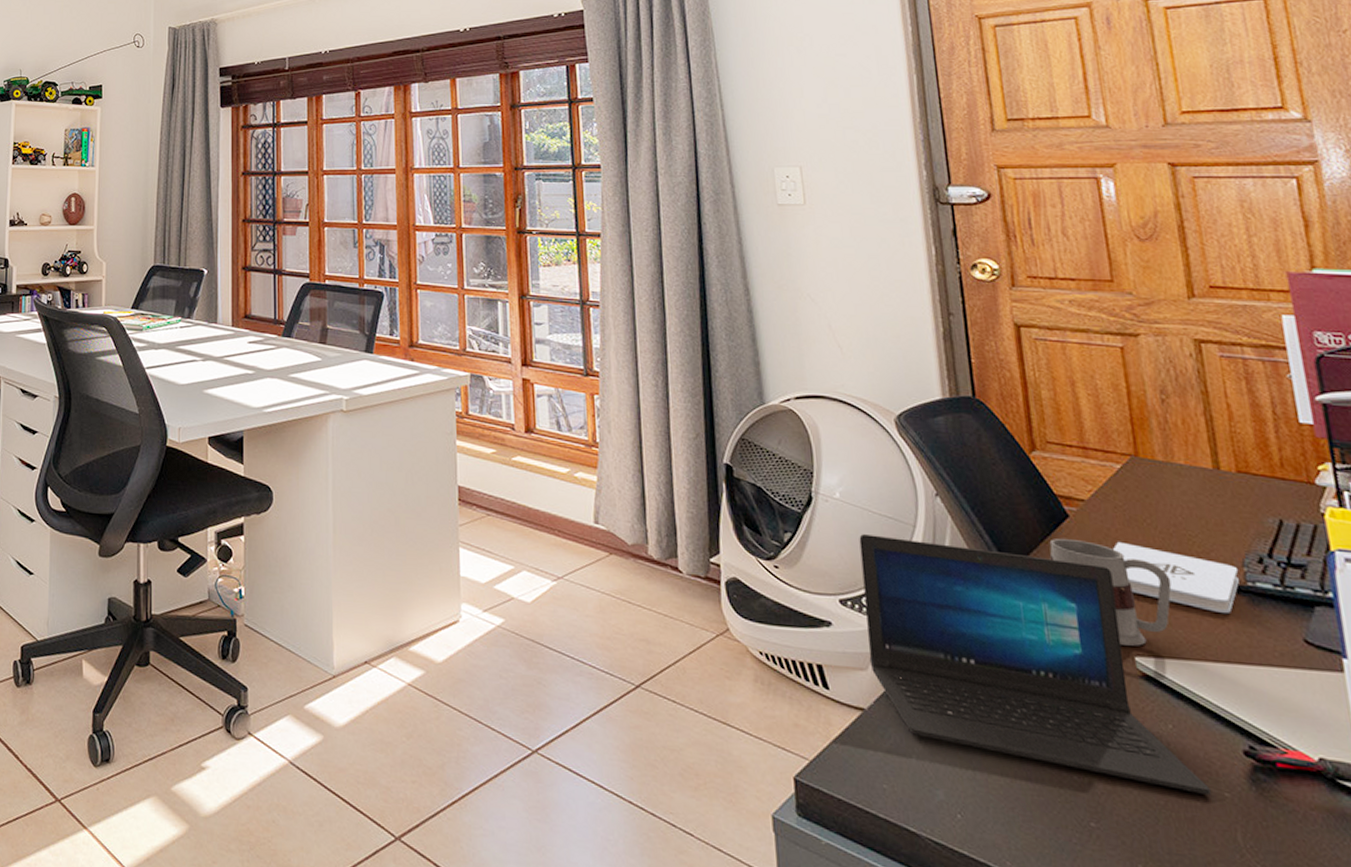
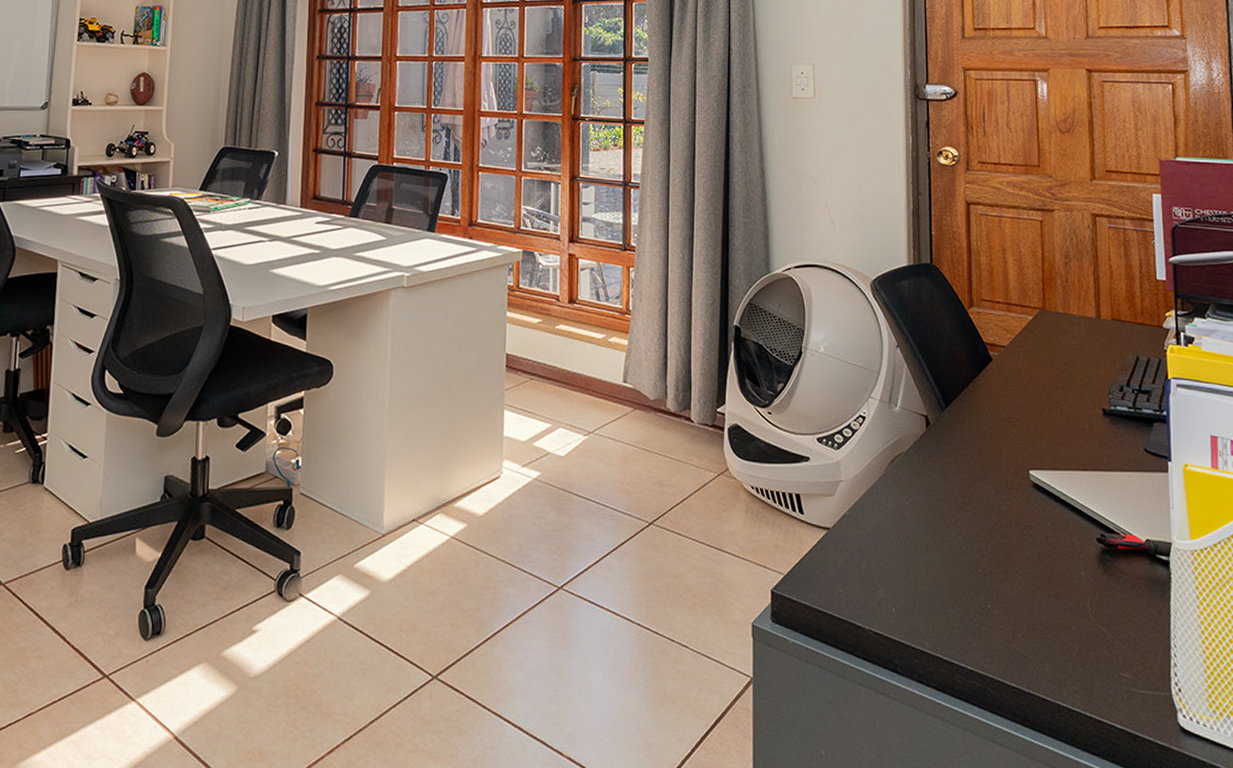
laptop: present [859,534,1211,795] -> none [836,382,1072,575]
mug: present [1049,539,1172,646] -> none [976,379,1060,462]
notepad: present [1113,541,1240,613] -> none [1022,378,1106,431]

